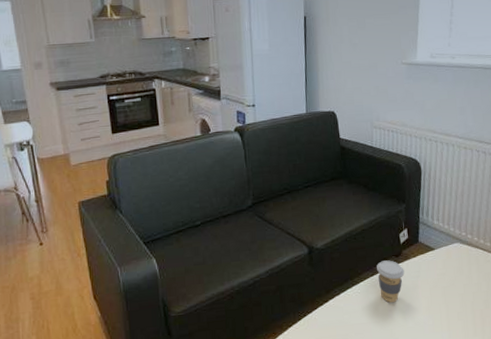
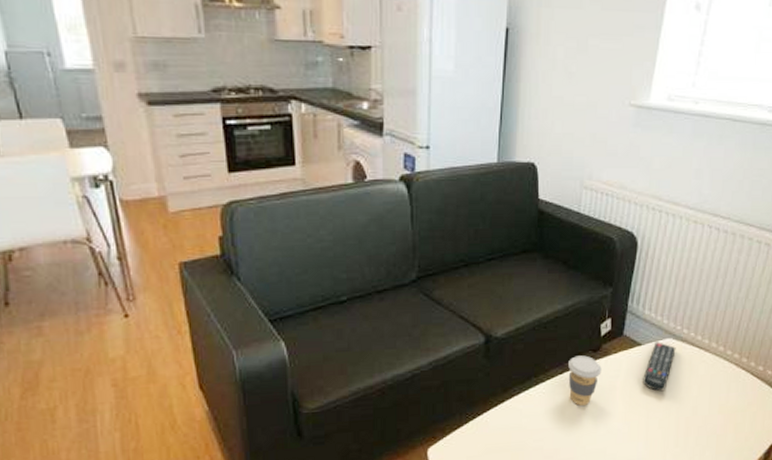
remote control: none [439,246,464,288] -> present [643,342,676,392]

